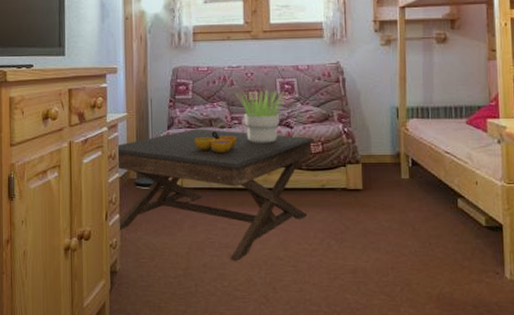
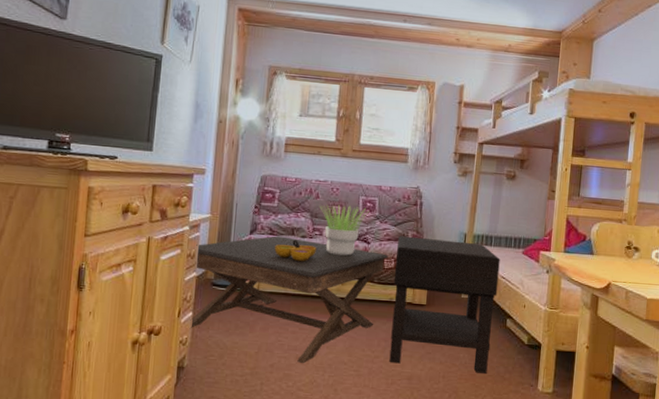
nightstand: none [322,116,443,262] -> present [389,235,500,374]

